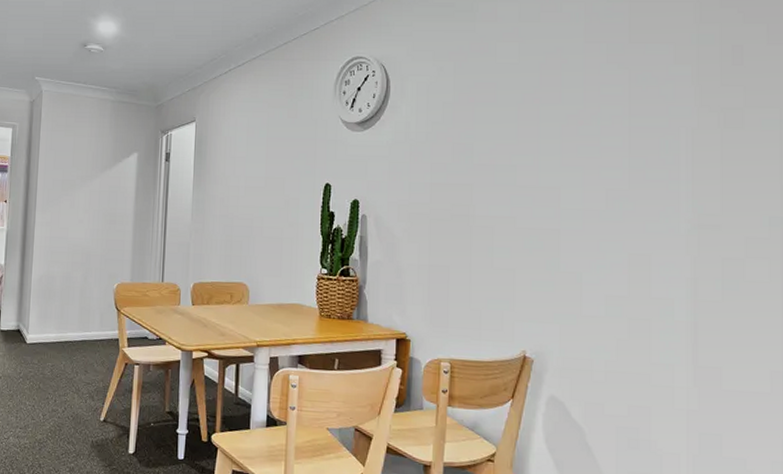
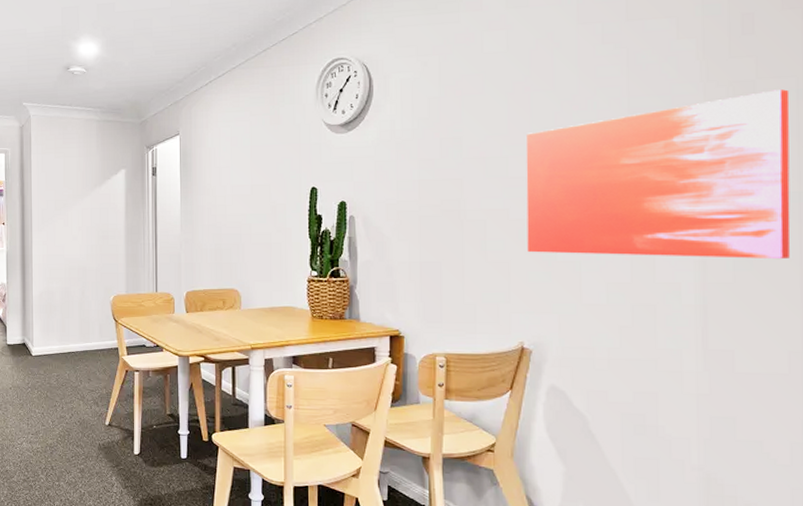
wall art: none [532,119,774,281] -> present [526,89,791,260]

